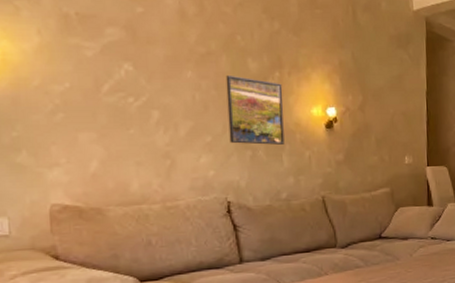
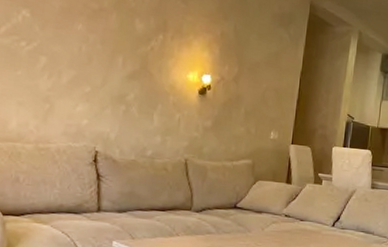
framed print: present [225,75,285,145] -> none [106,31,164,104]

